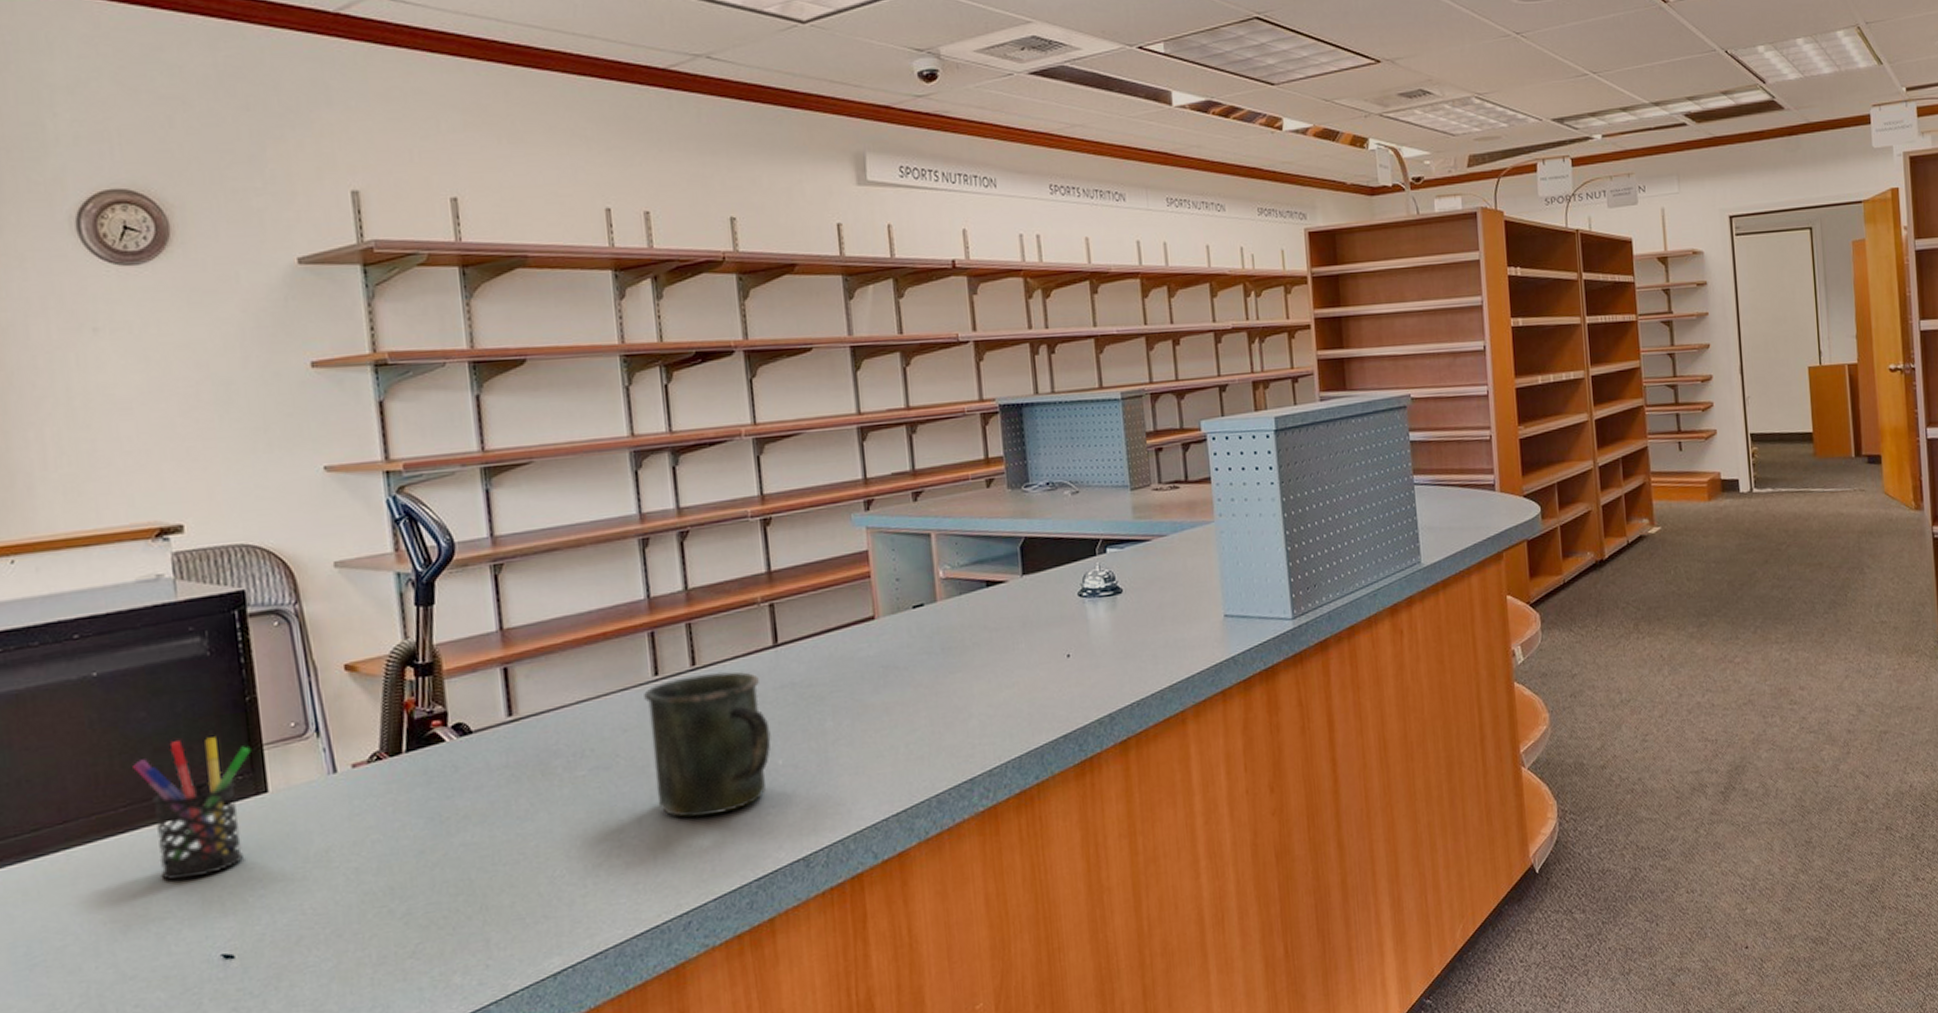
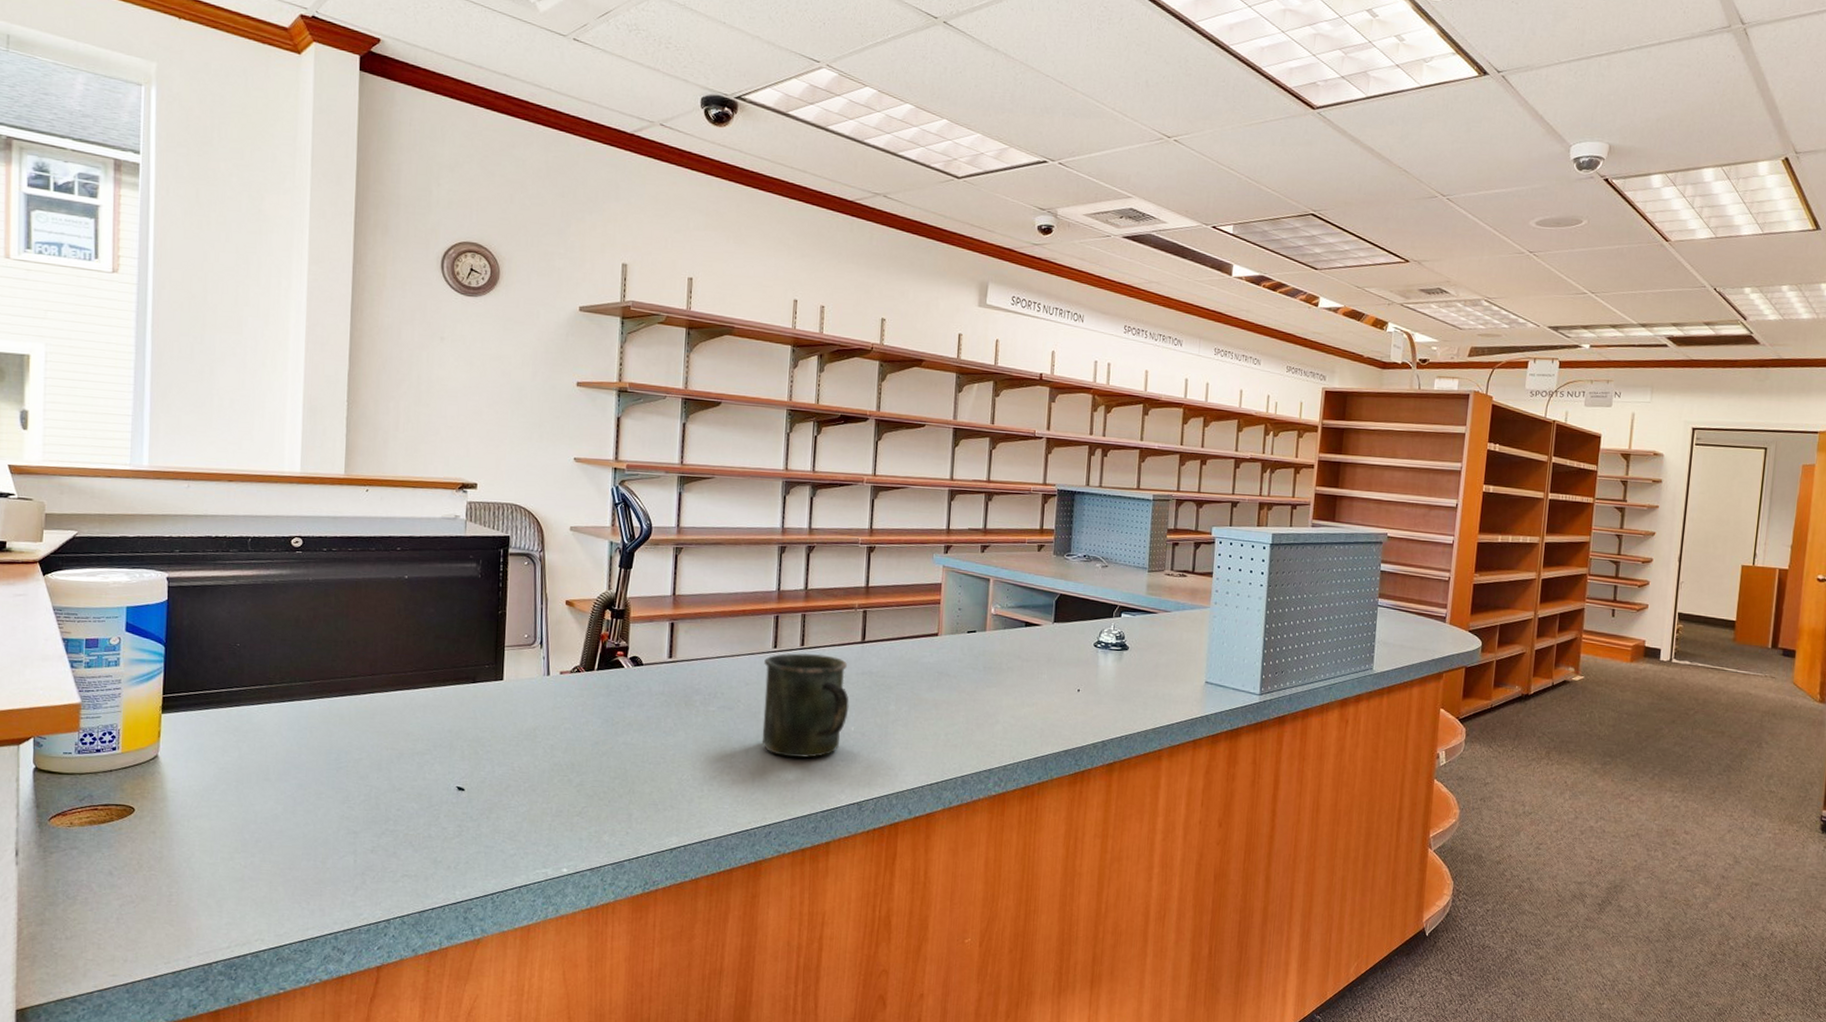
pen holder: present [133,737,252,881] -> none [420,633,497,731]

